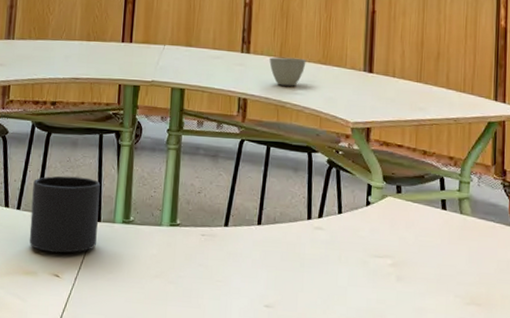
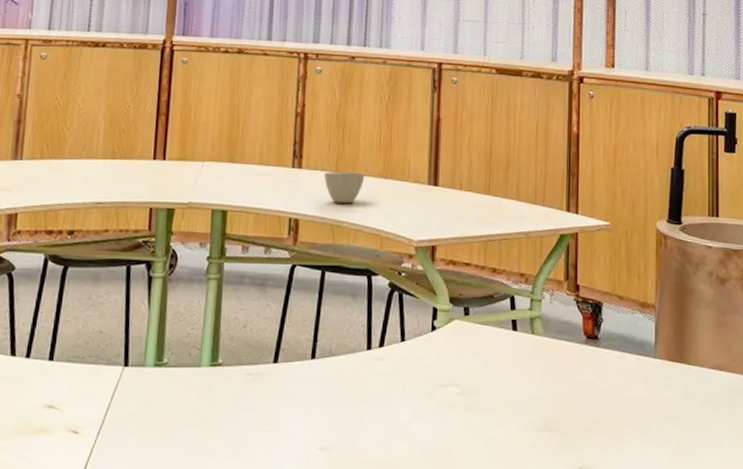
mug: present [29,175,101,254] -> none [41,316,128,405]

